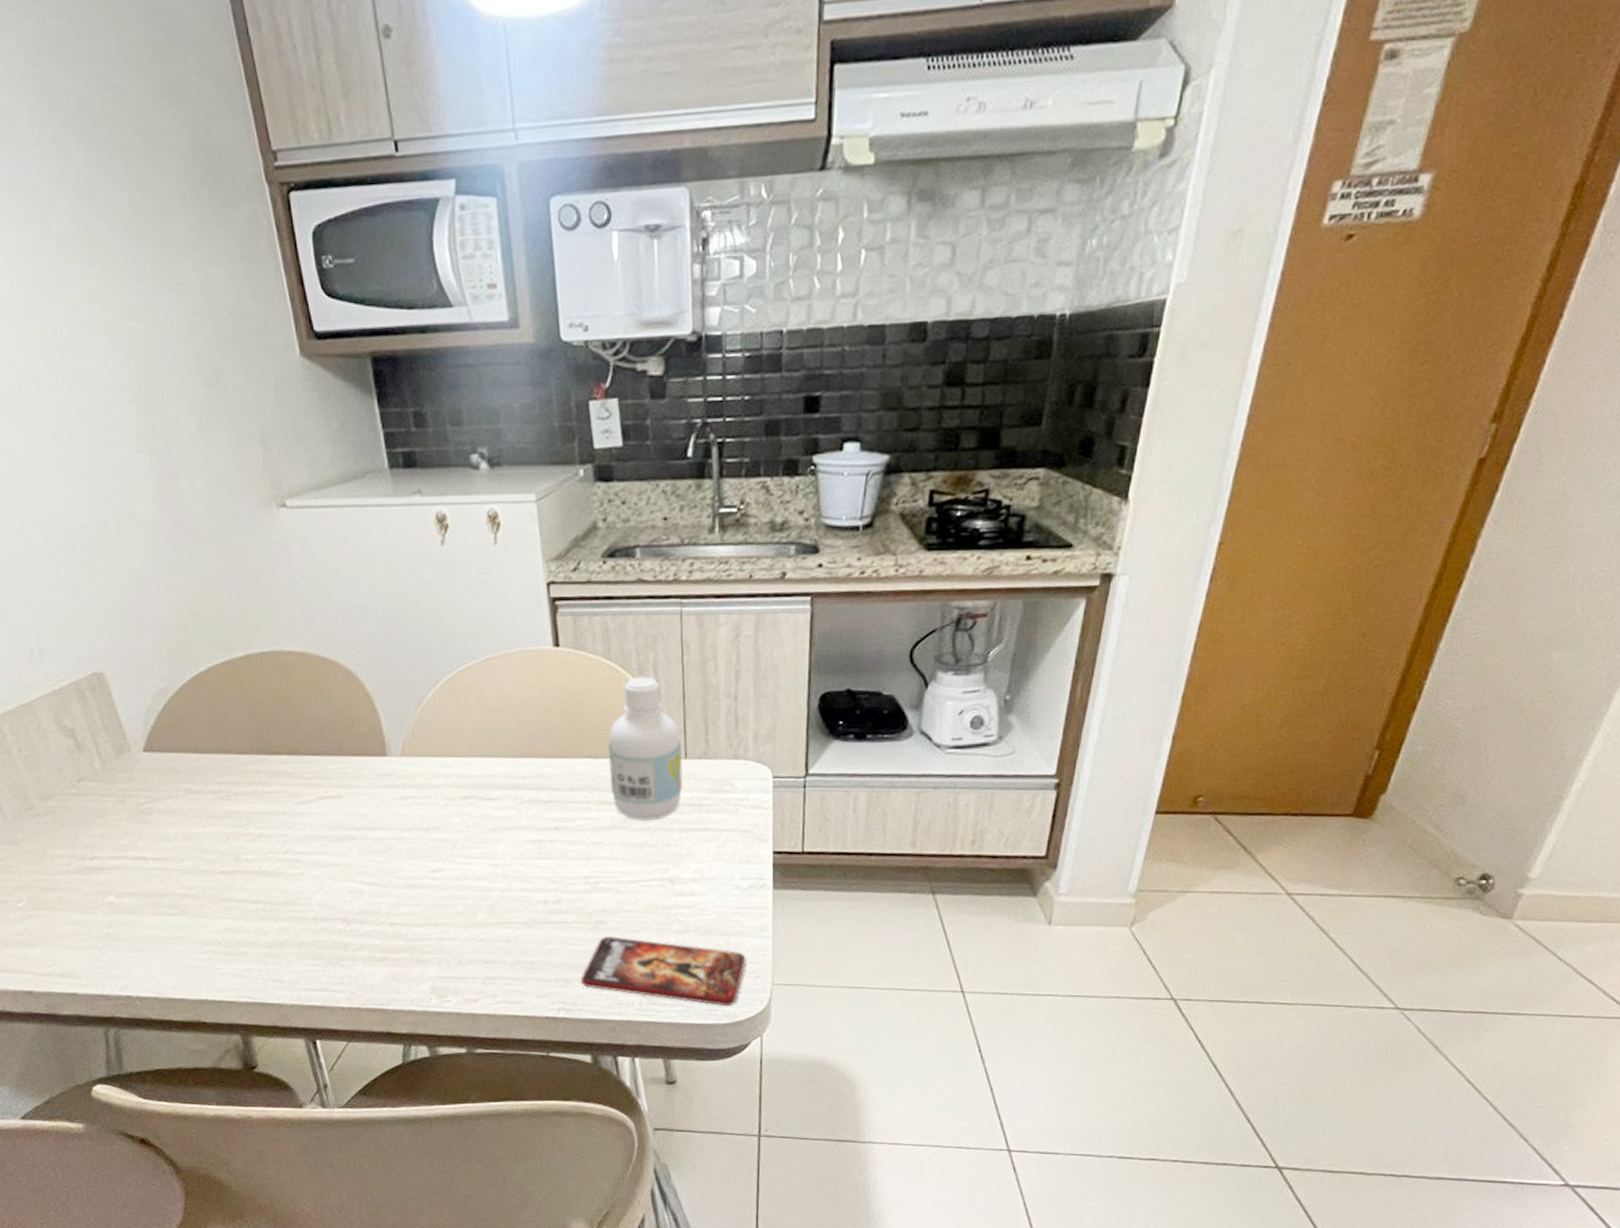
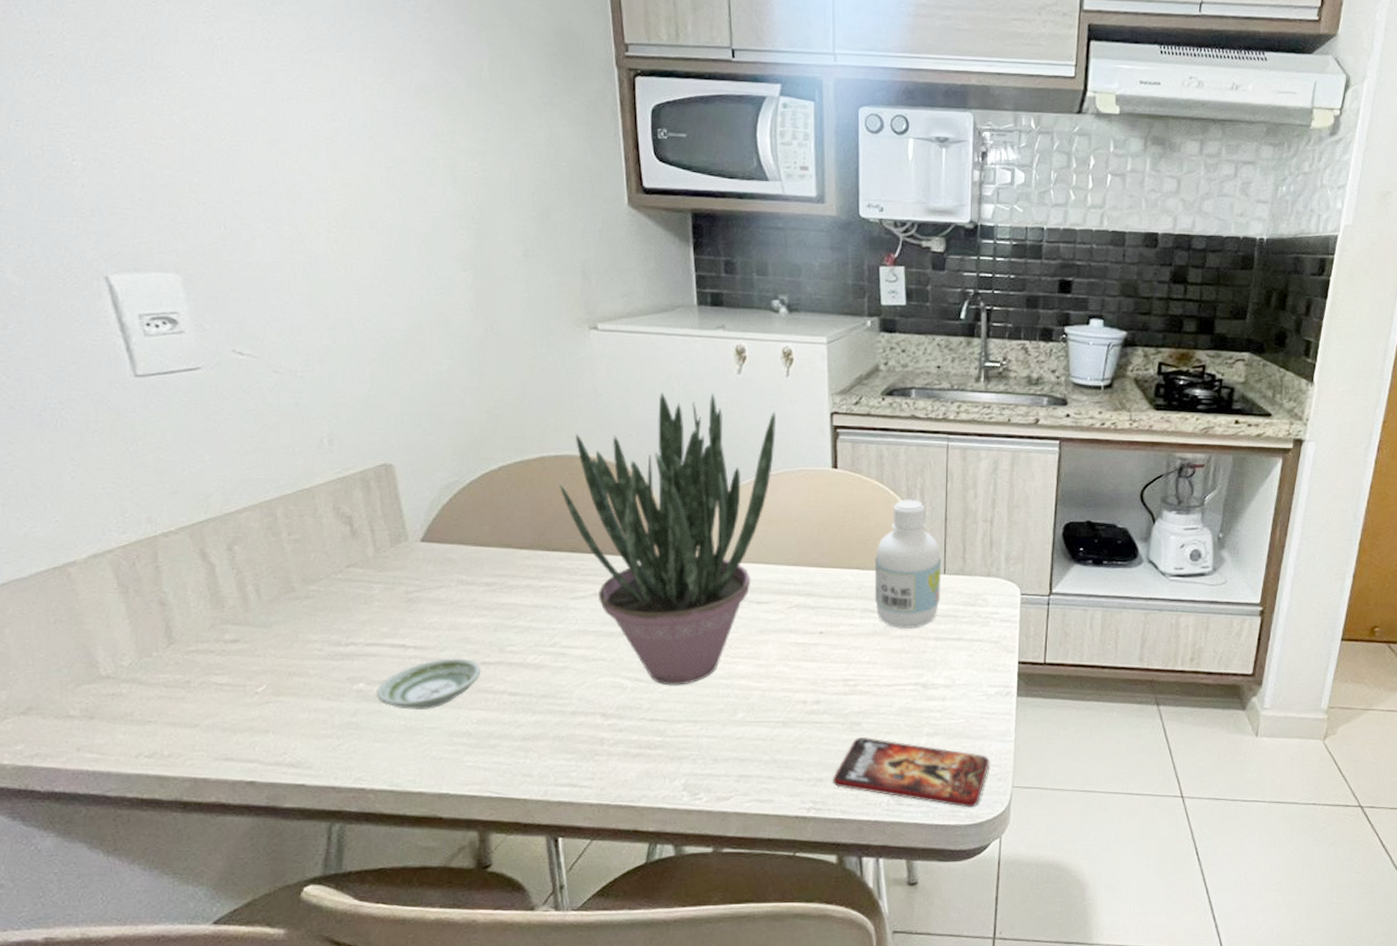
saucer: none [126,868,221,920] -> present [376,658,481,710]
potted plant: none [270,570,490,889] -> present [559,392,777,686]

